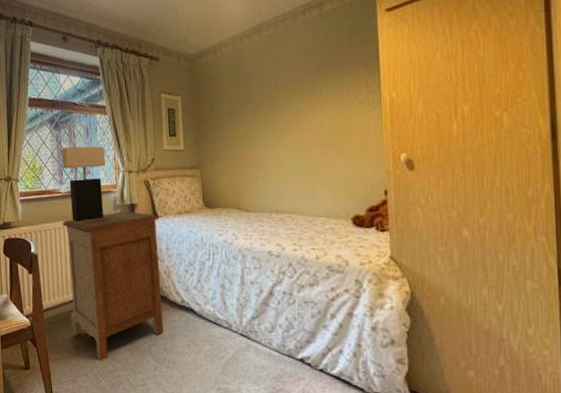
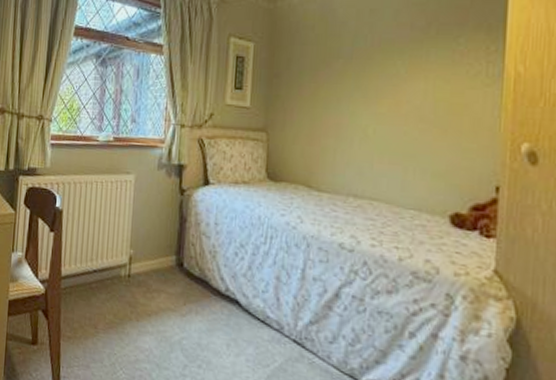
table lamp: present [60,146,105,221] -> none [104,88,156,178]
nightstand: present [62,211,163,360] -> none [92,171,211,347]

